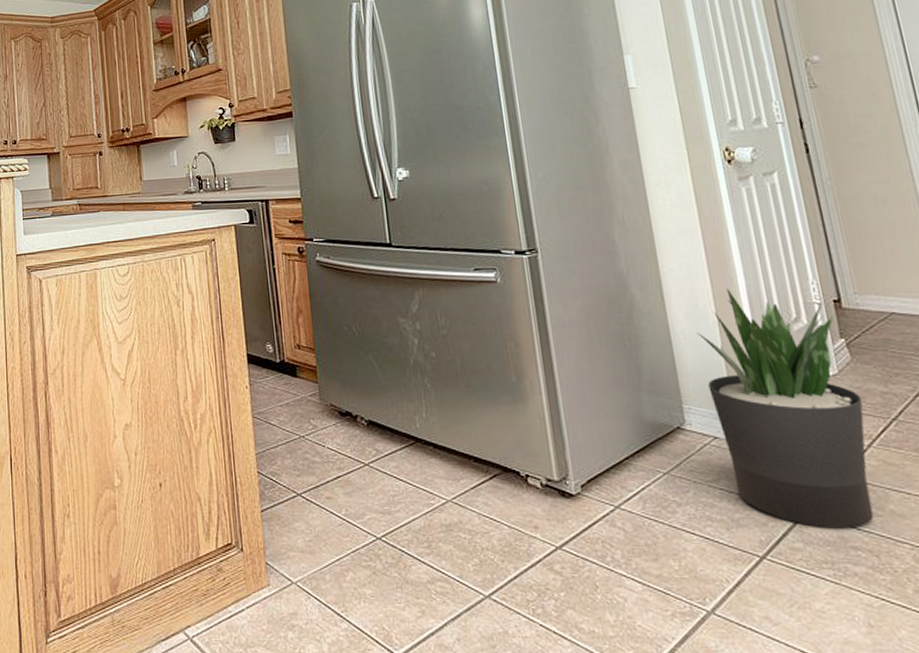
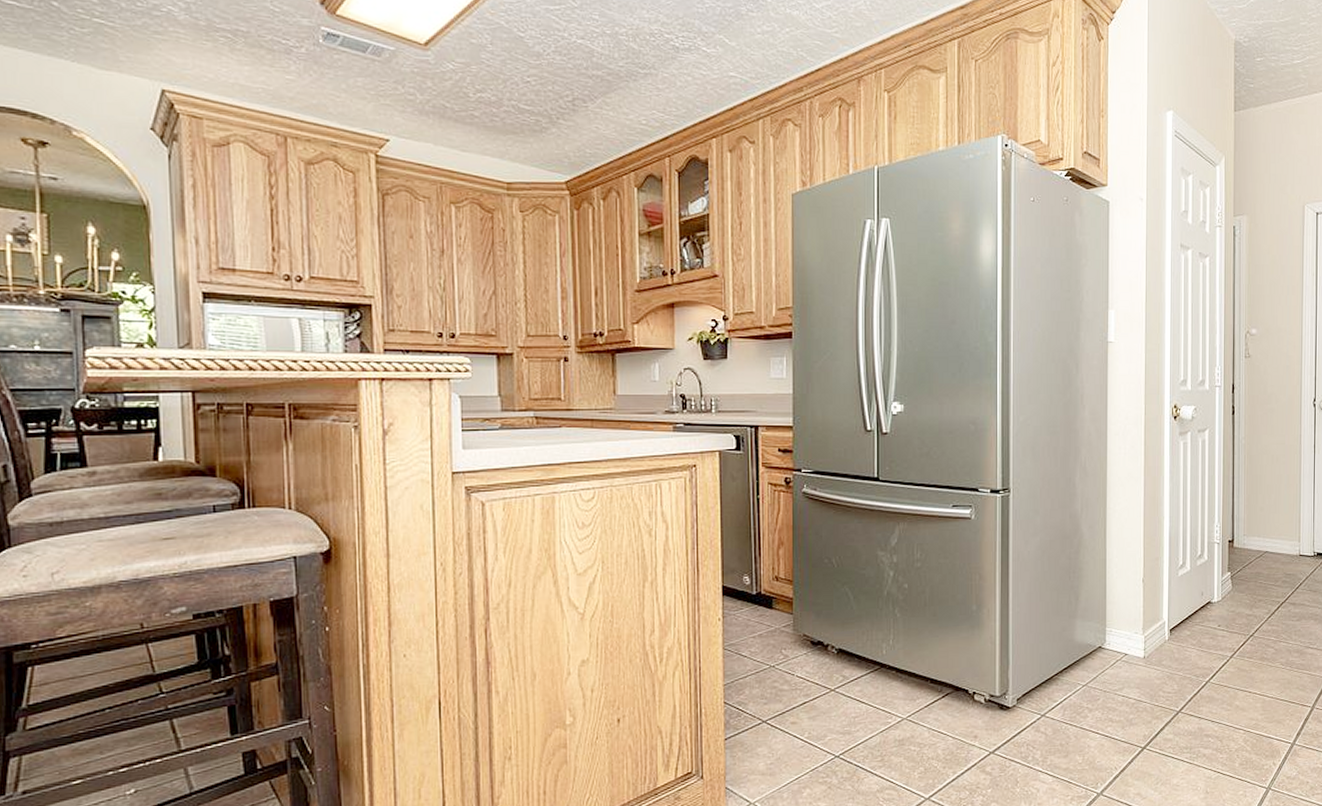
planter: present [697,289,874,529] -> none [1127,529,1233,722]

